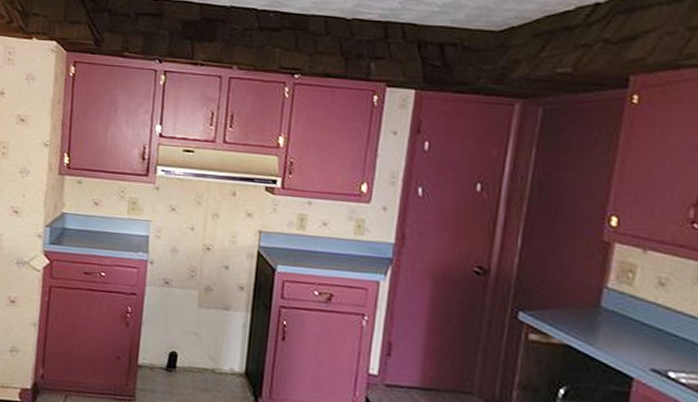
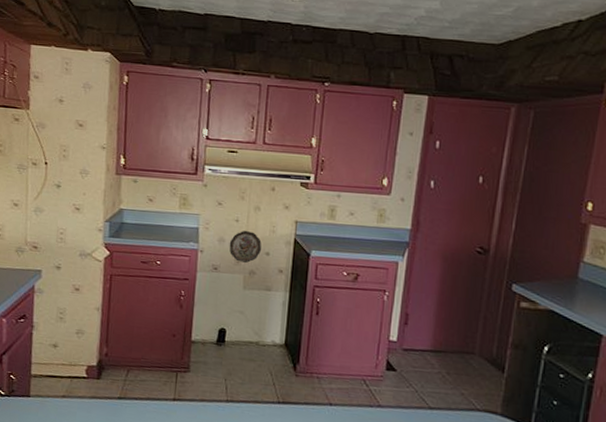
decorative plate: none [182,239,221,277] -> present [229,230,262,263]

